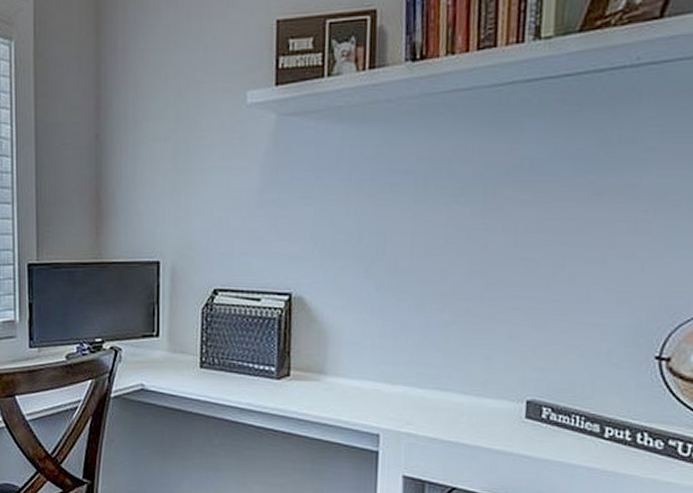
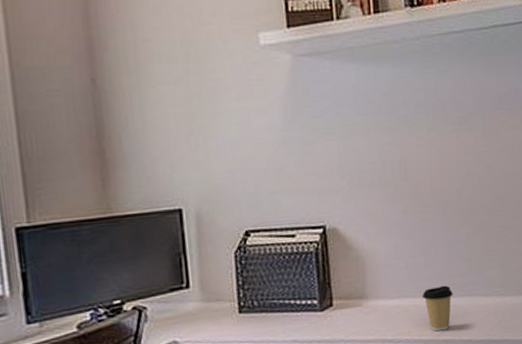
coffee cup: none [387,373,422,423] -> present [423,285,453,332]

